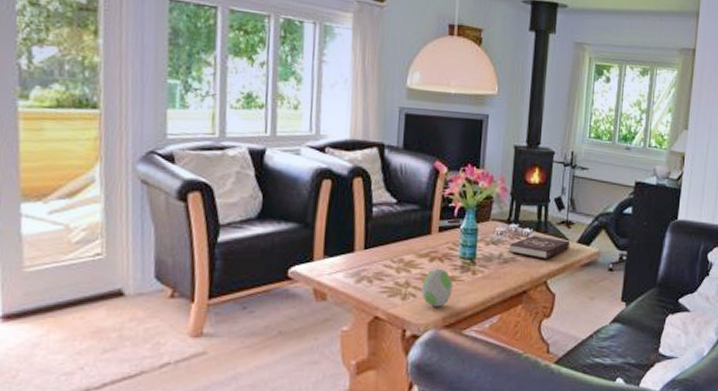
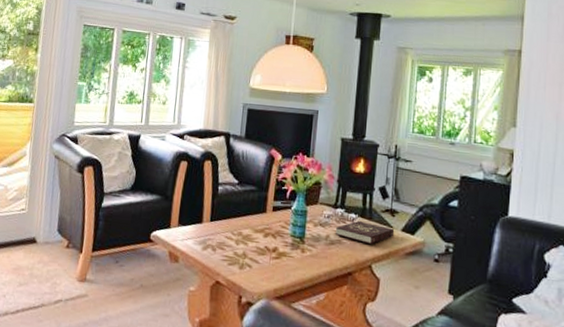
decorative egg: present [421,268,453,307] -> none [256,243,284,279]

